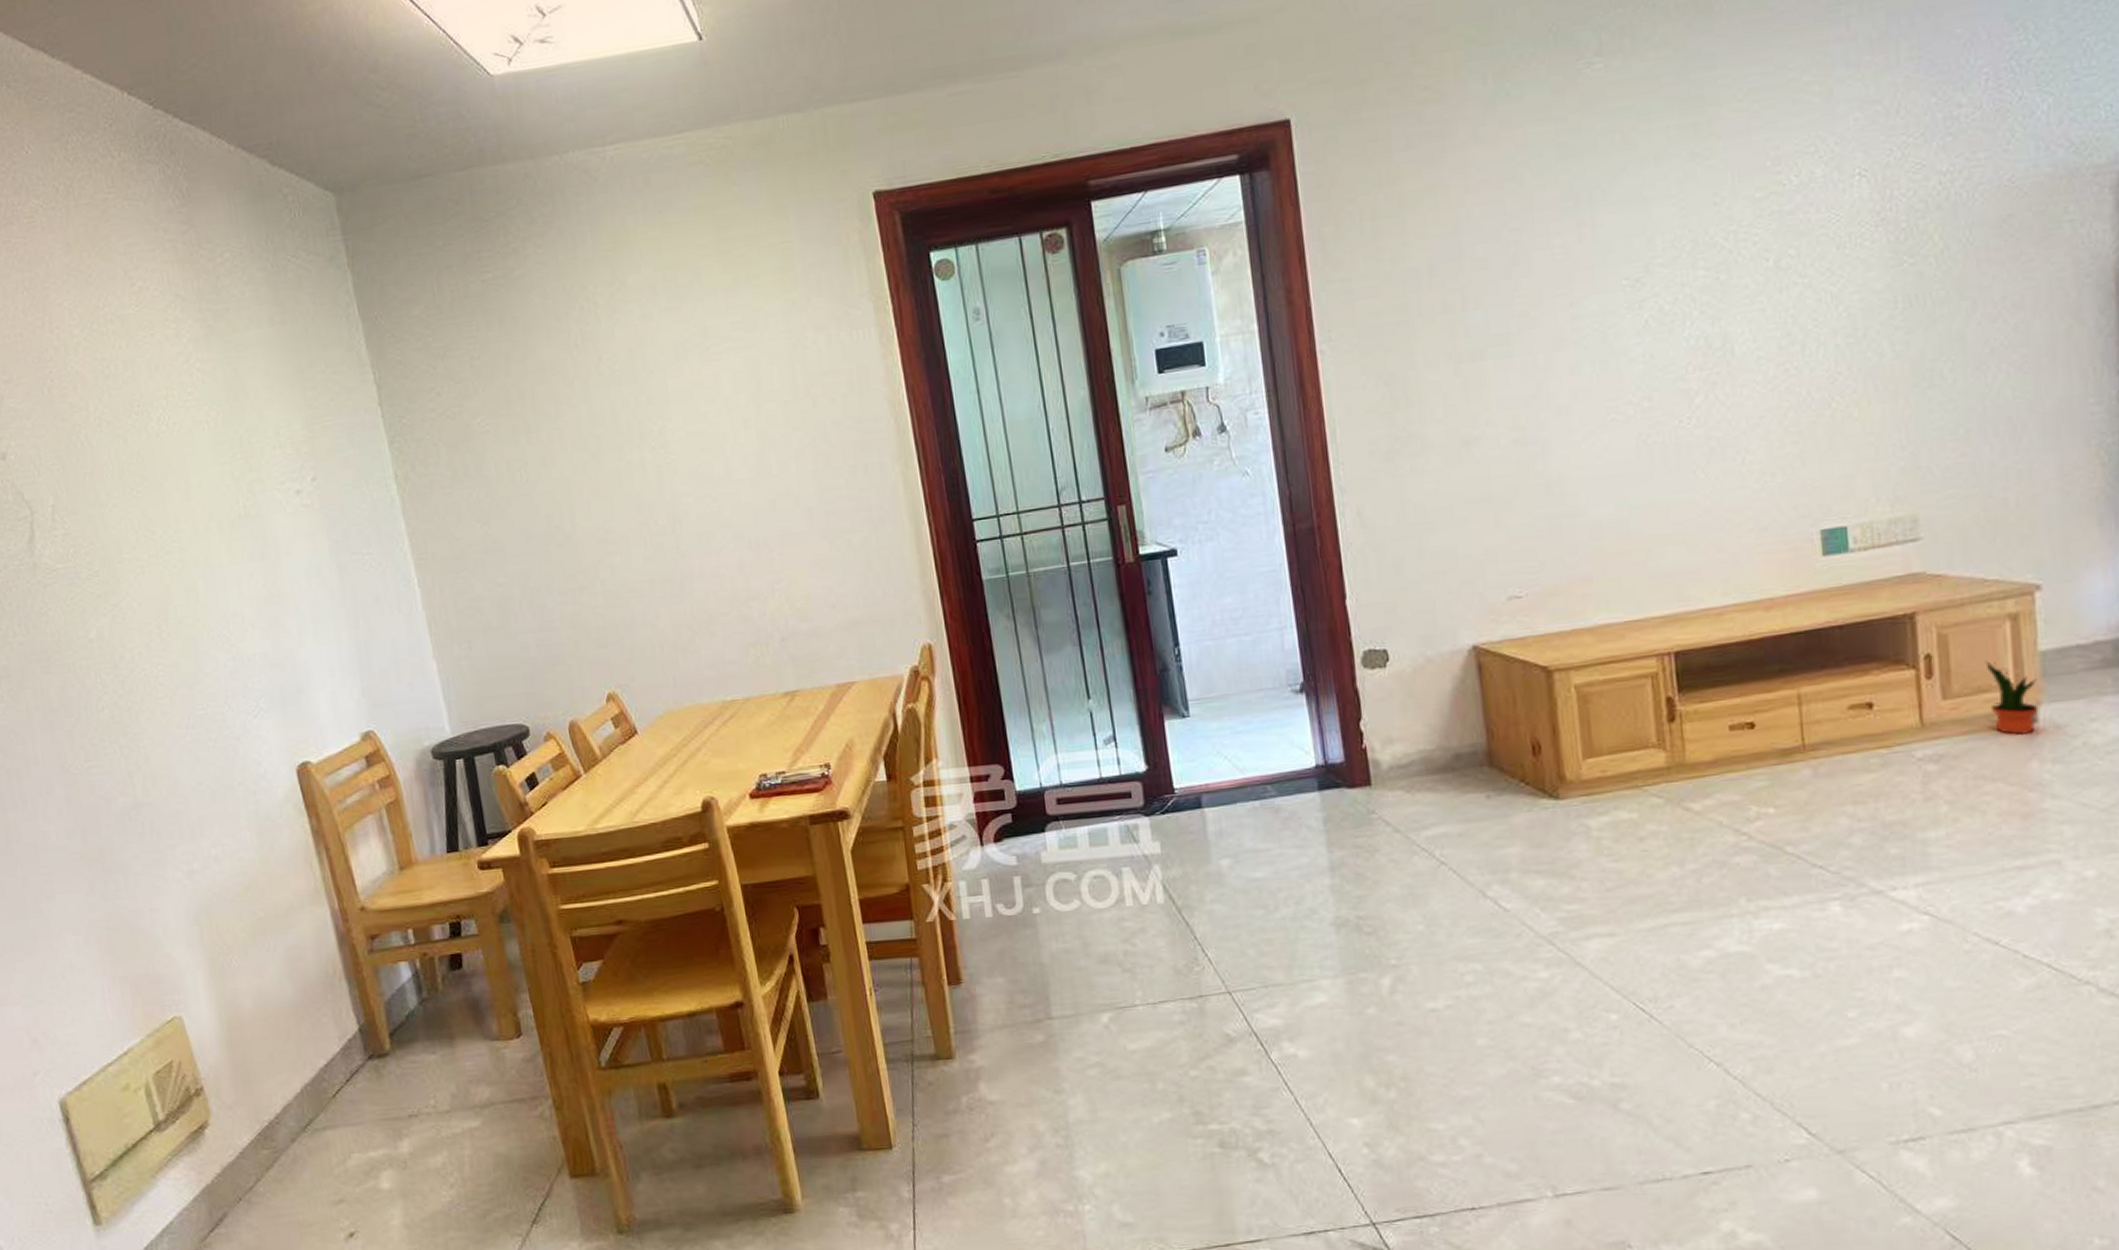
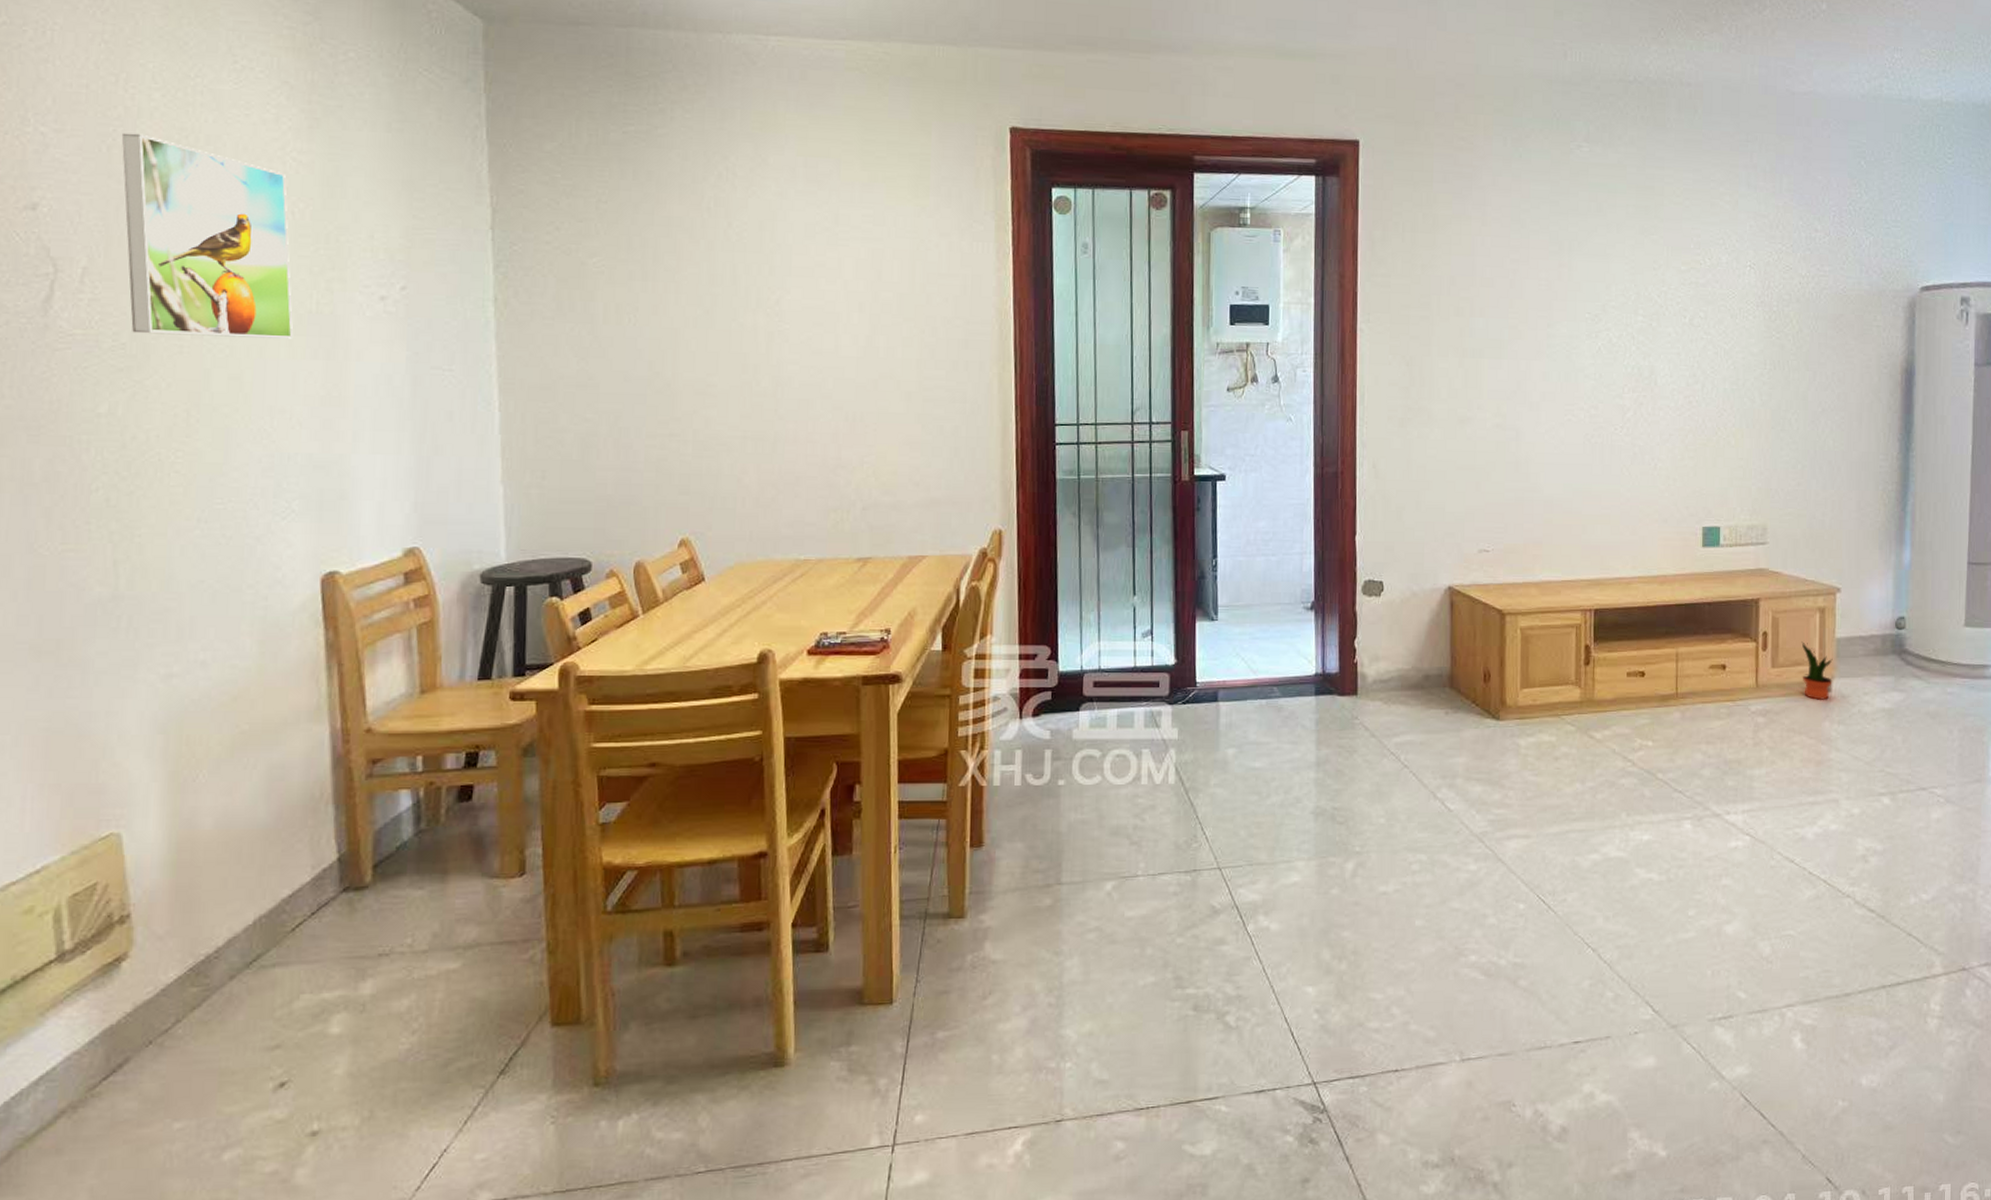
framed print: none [56,370,231,560] -> present [121,133,294,339]

